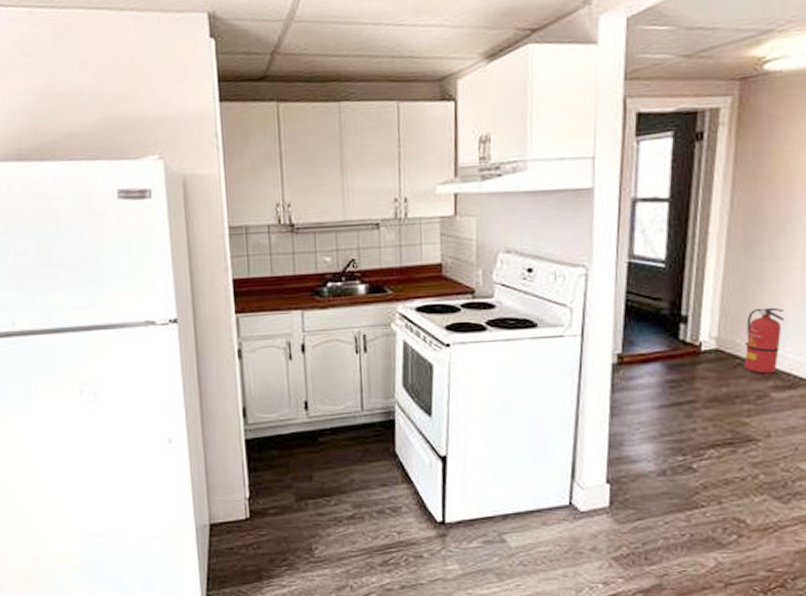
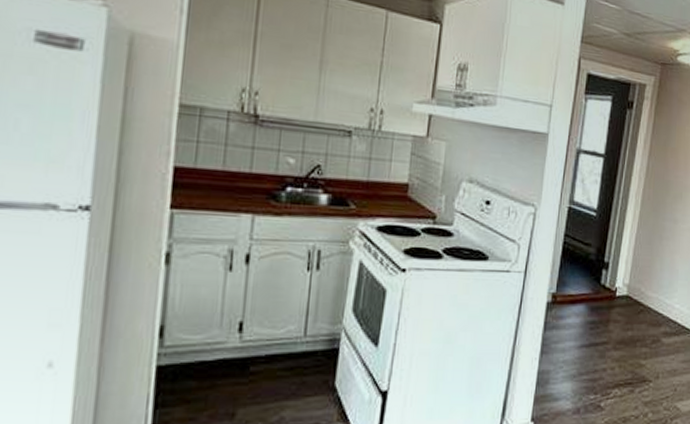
fire extinguisher: present [744,307,786,374] -> none [645,262,676,321]

